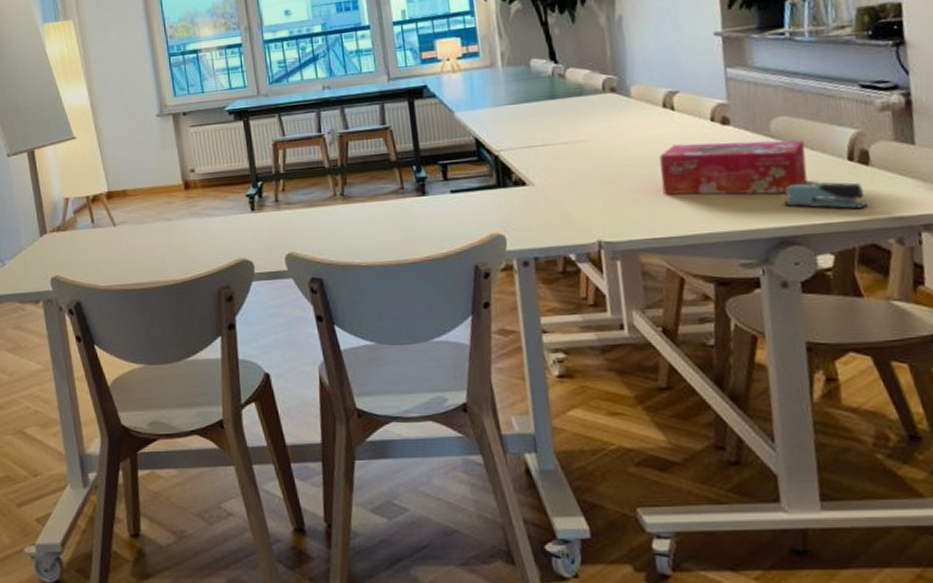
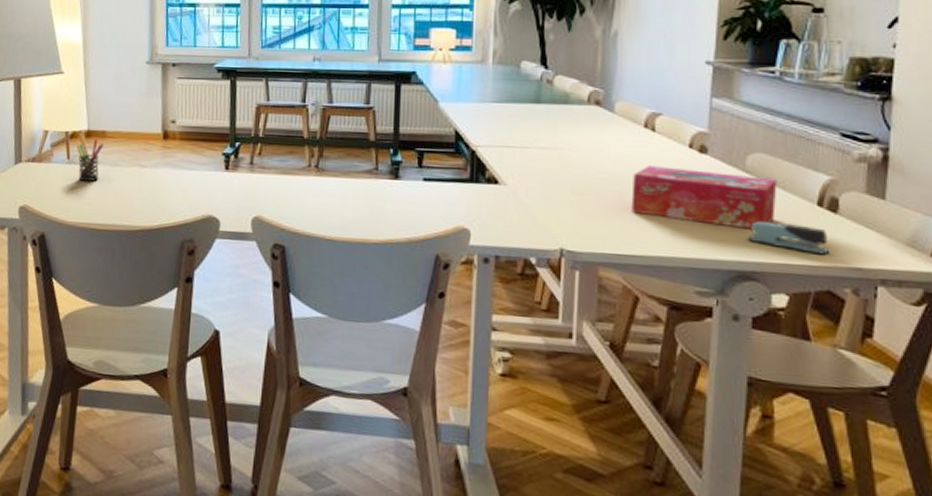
pen holder: none [99,199,127,243] -> present [76,138,103,181]

